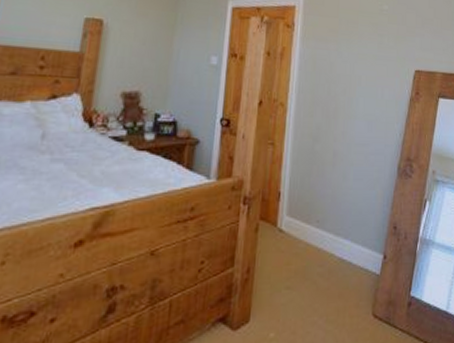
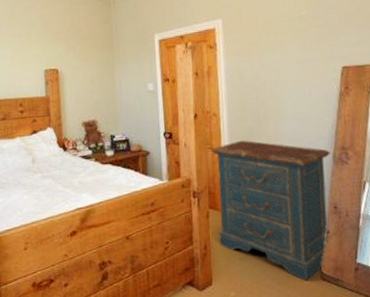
dresser: none [265,138,395,319] -> present [211,140,330,281]

